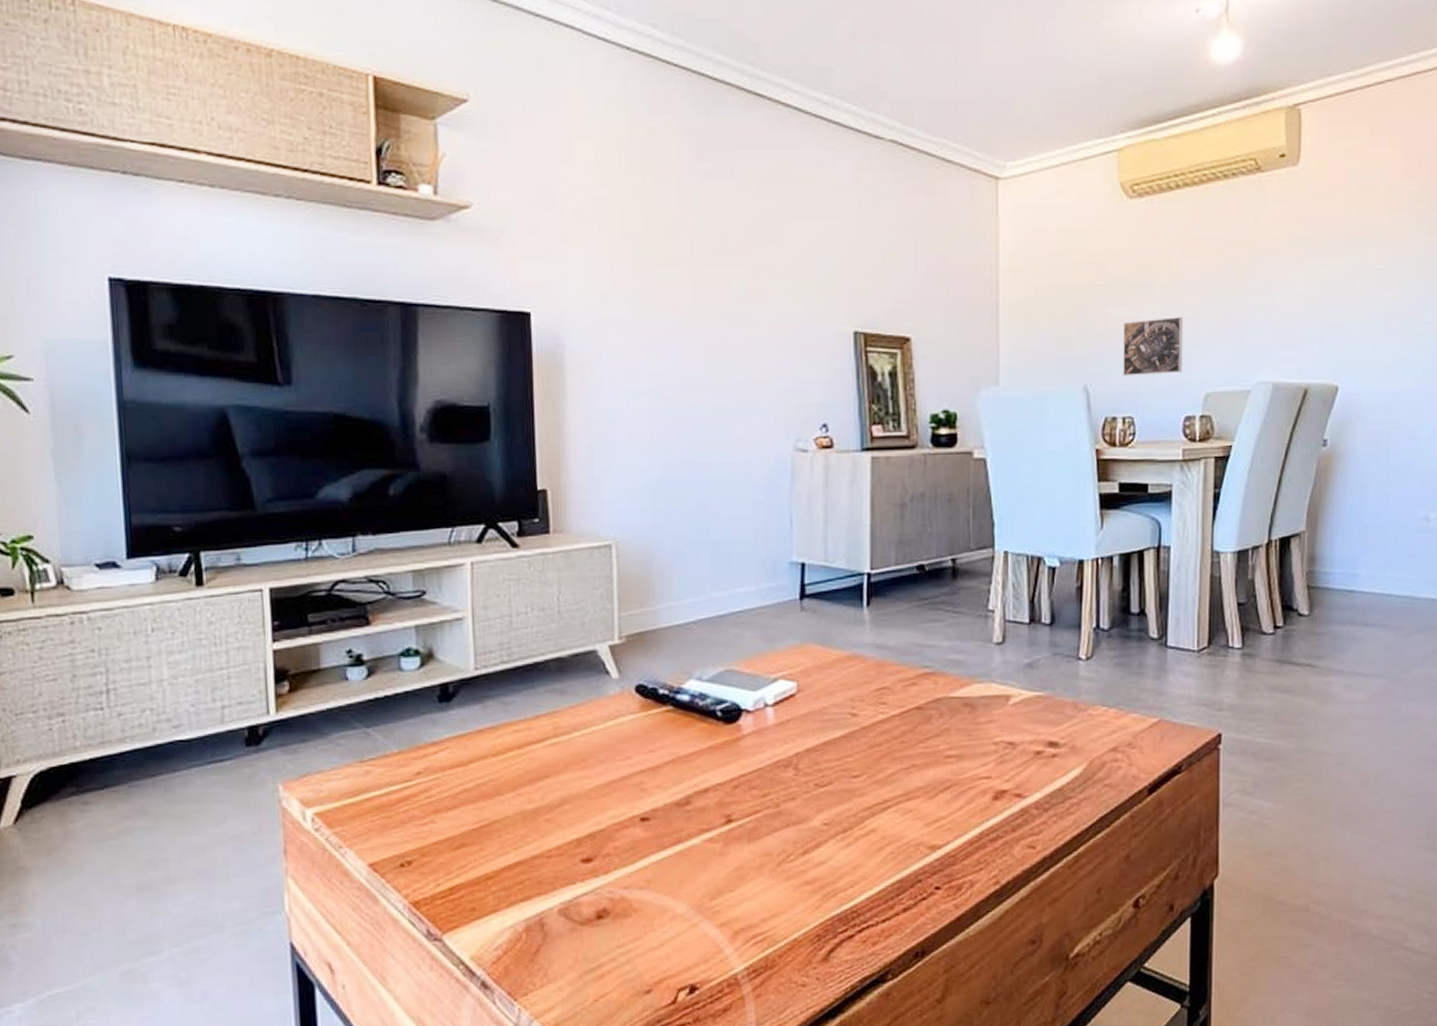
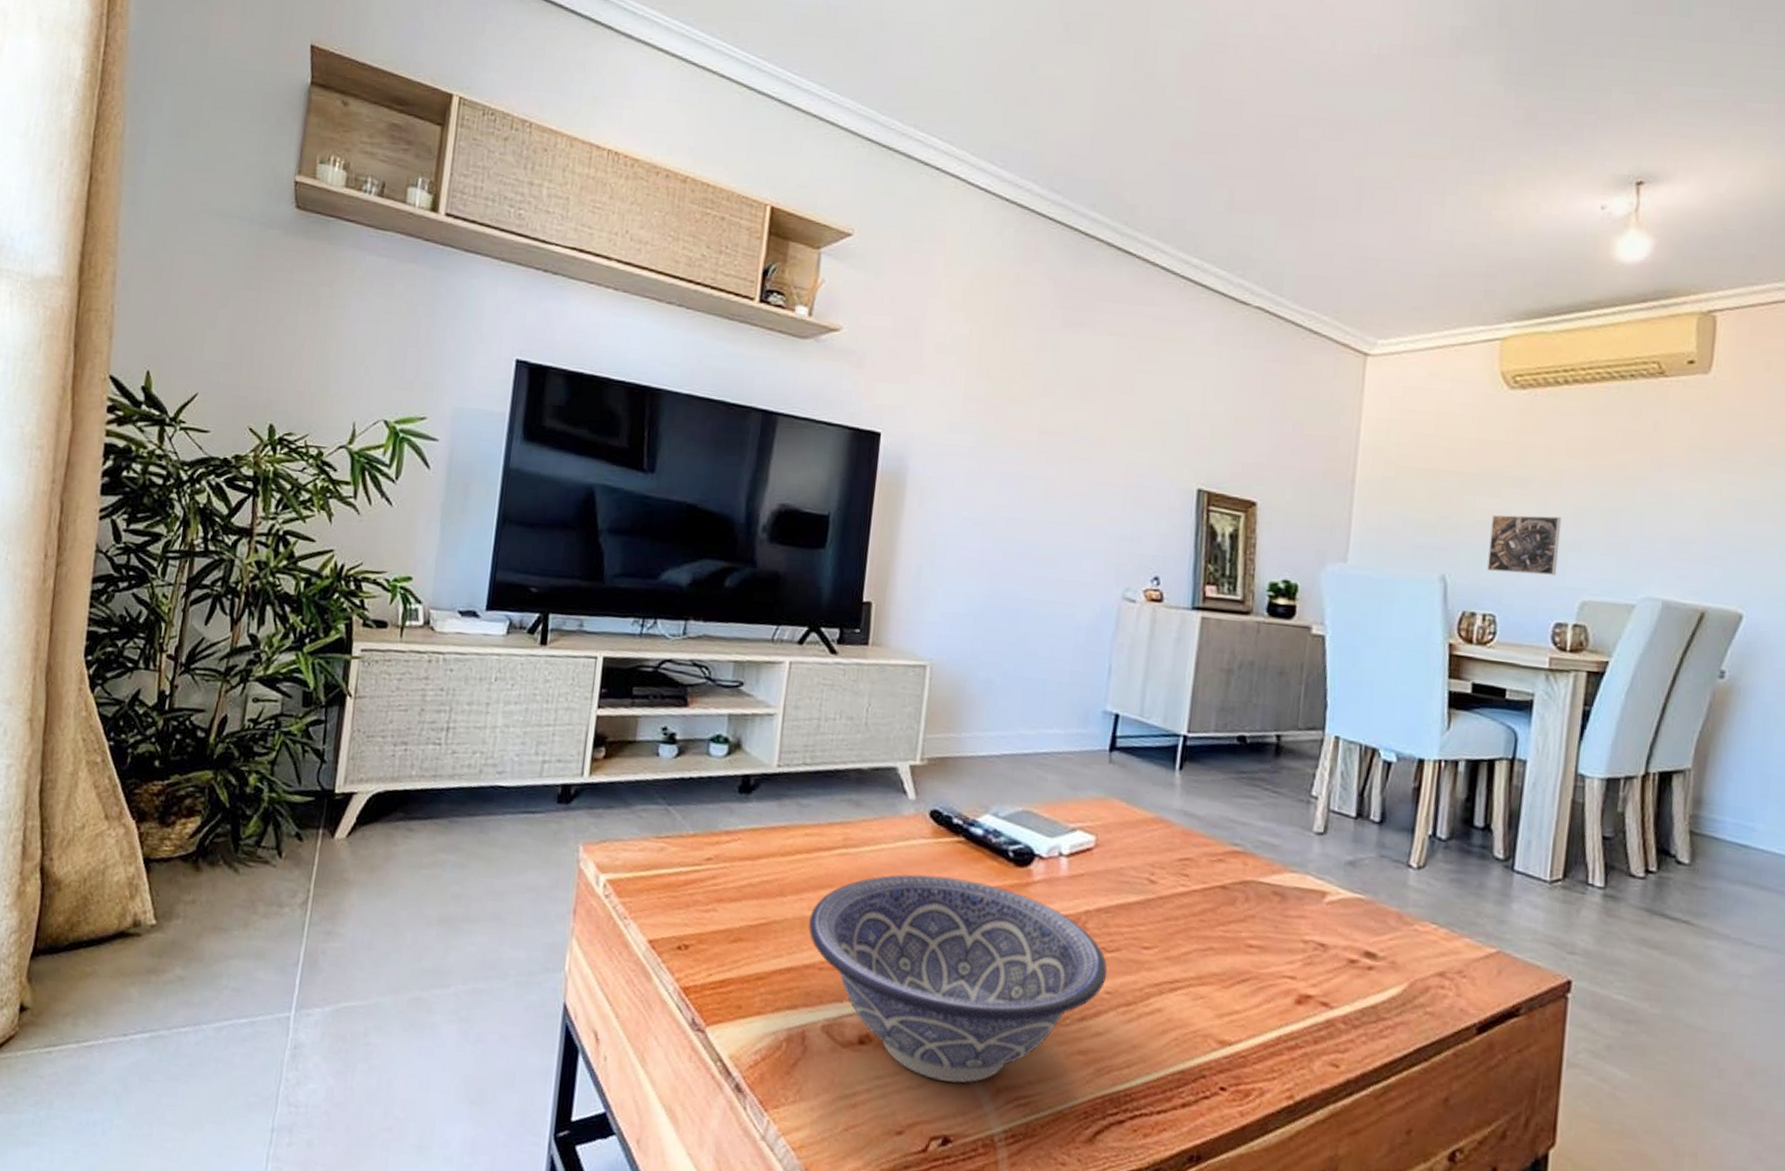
decorative bowl: none [531,745,823,937] -> present [808,874,1108,1084]

